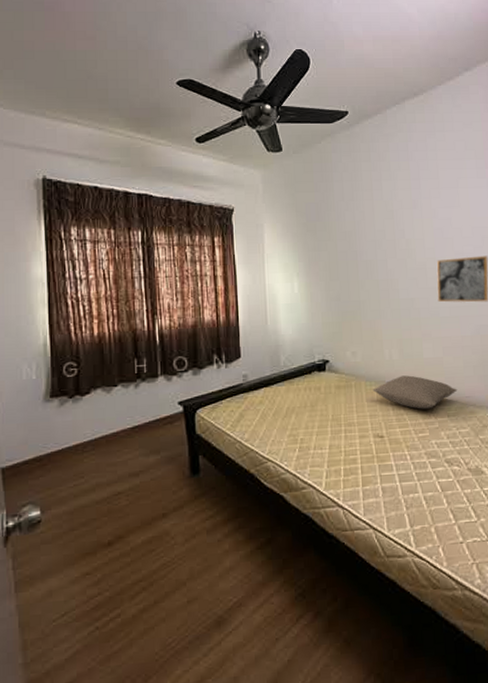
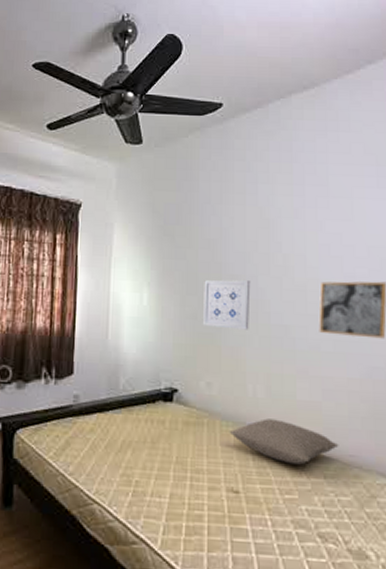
wall art: none [343,263,383,306] -> present [203,279,251,330]

